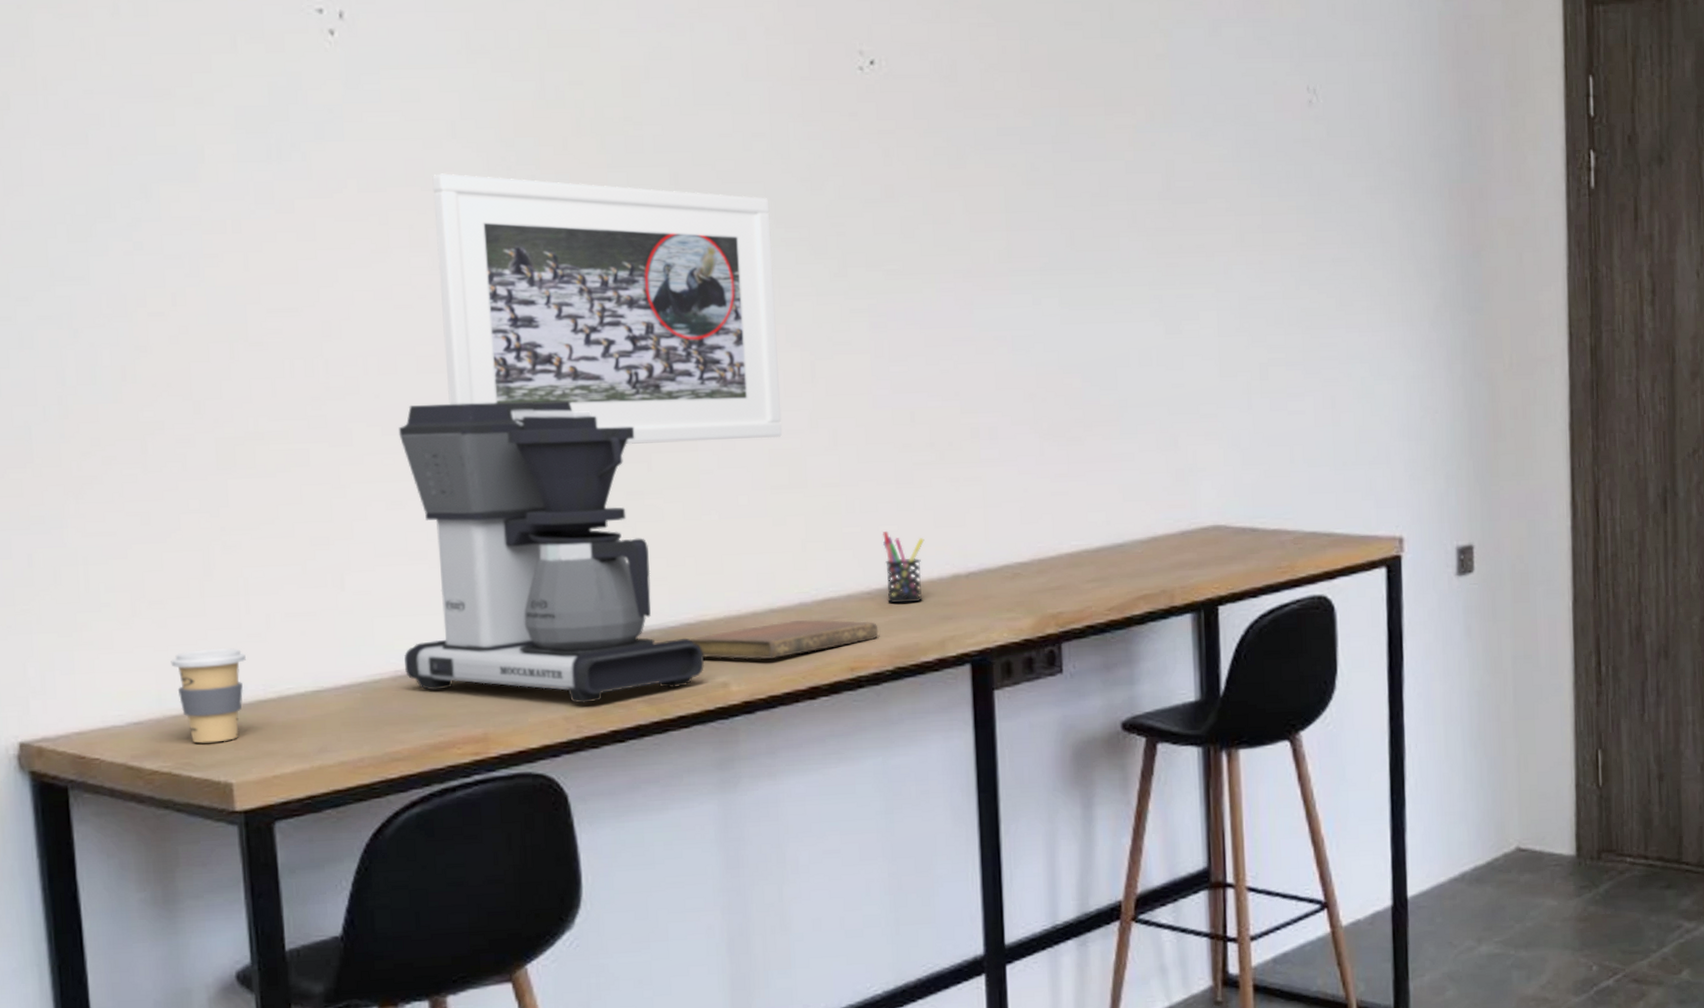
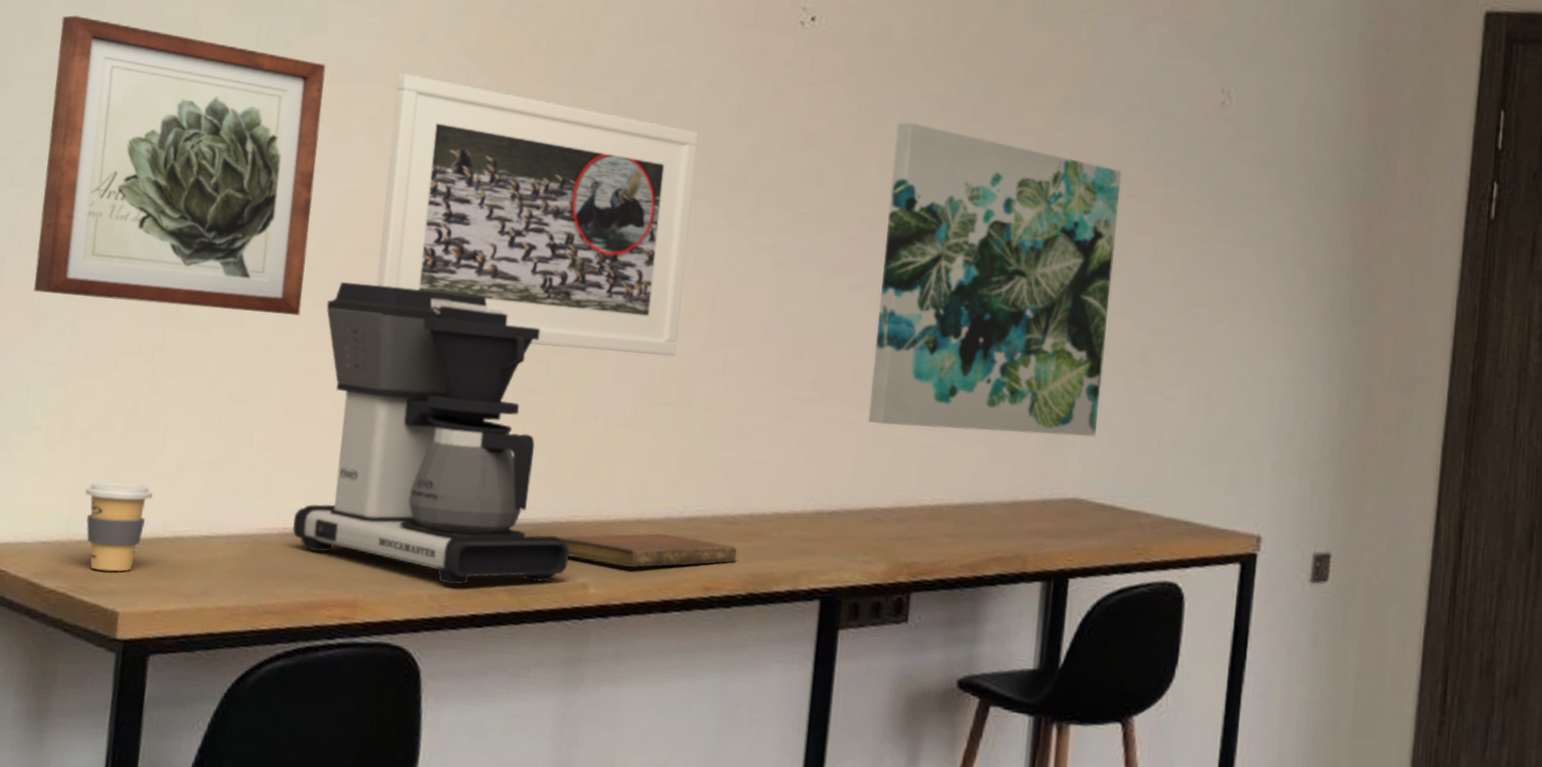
wall art: none [42,151,371,461] -> present [34,14,326,315]
pen holder: present [883,531,925,604] -> none [750,460,794,533]
wall art: none [978,160,1226,478] -> present [867,122,1122,437]

